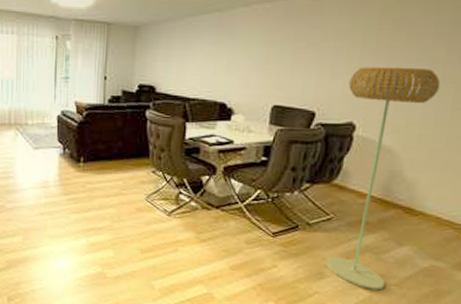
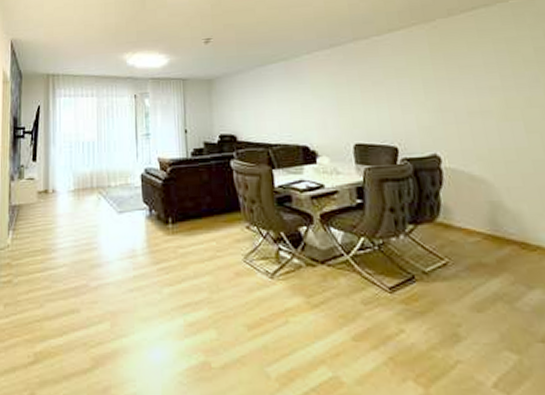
floor lamp: present [327,66,441,291] -> none [420,96,531,351]

